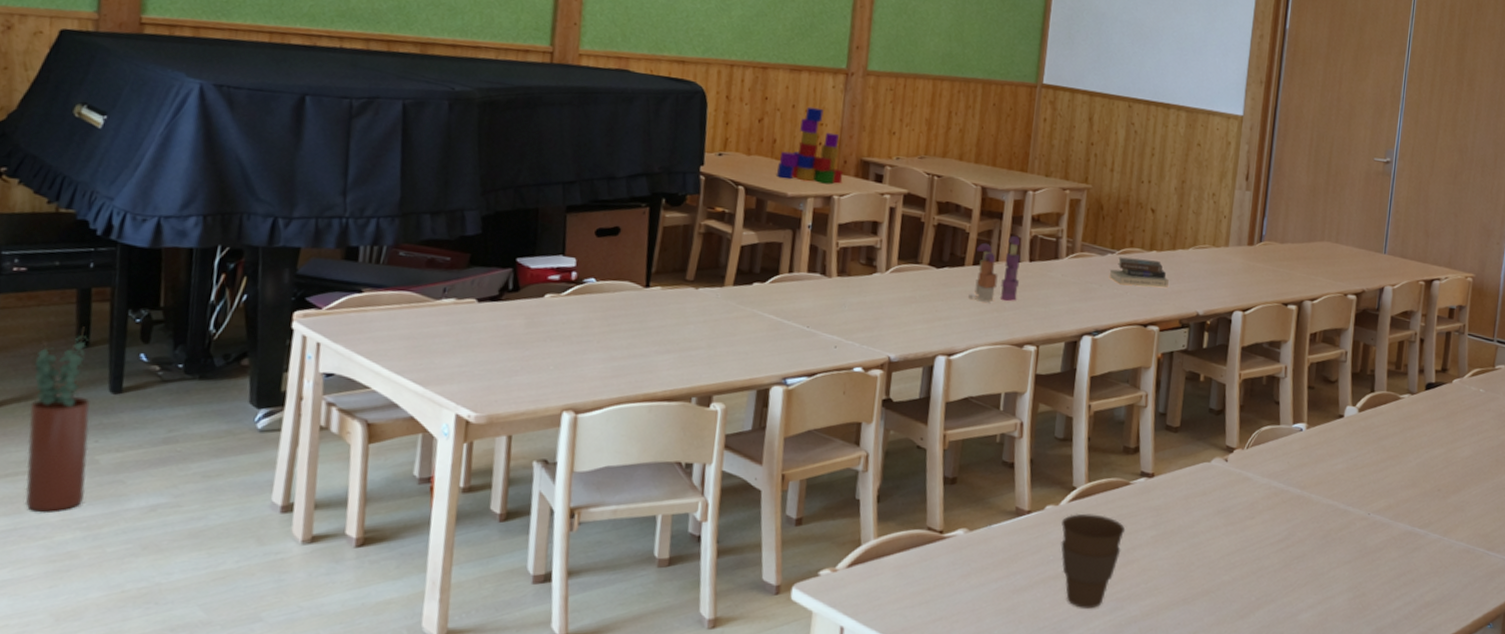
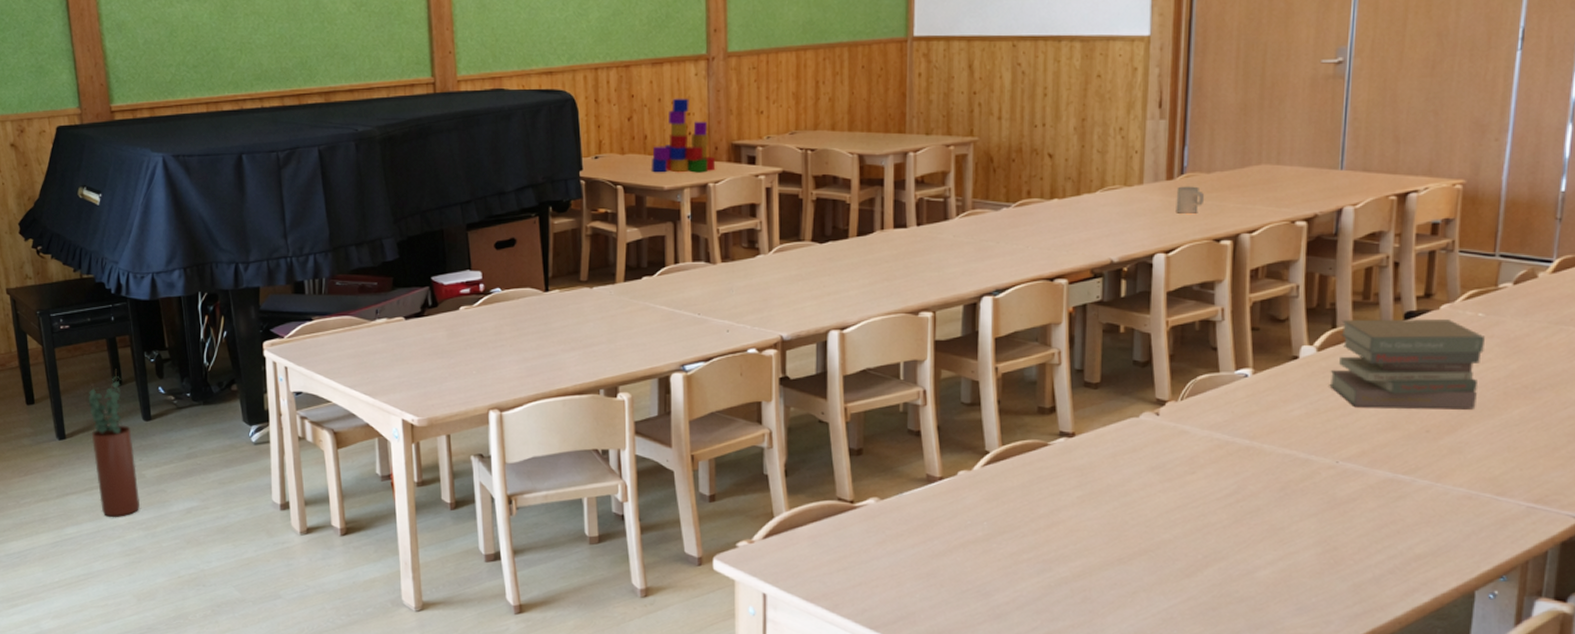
toy blocks: present [968,235,1021,304] -> none [856,200,907,274]
cup: present [1061,513,1126,609] -> none [977,477,1047,571]
books: present [1108,257,1169,288] -> none [1006,210,1075,239]
cup: none [1253,252,1278,279] -> present [1176,186,1205,215]
books: none [1366,386,1484,473] -> present [1329,319,1485,410]

